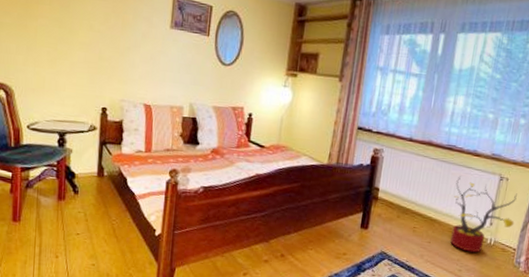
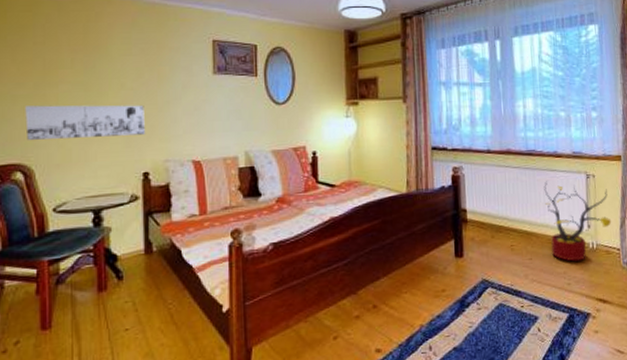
wall art: none [9,33,108,74] -> present [25,104,145,140]

